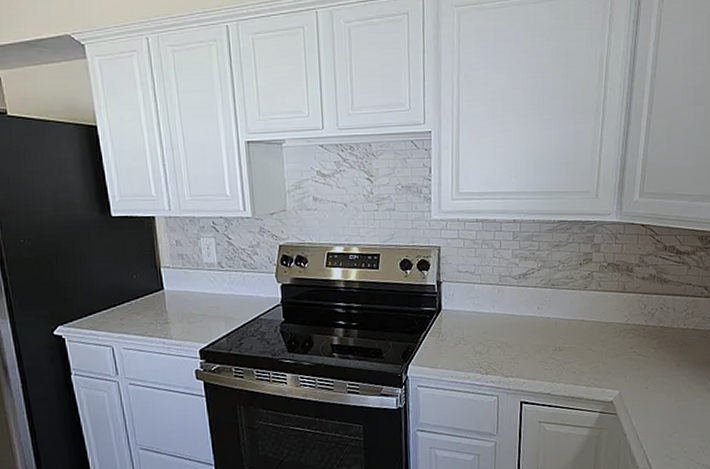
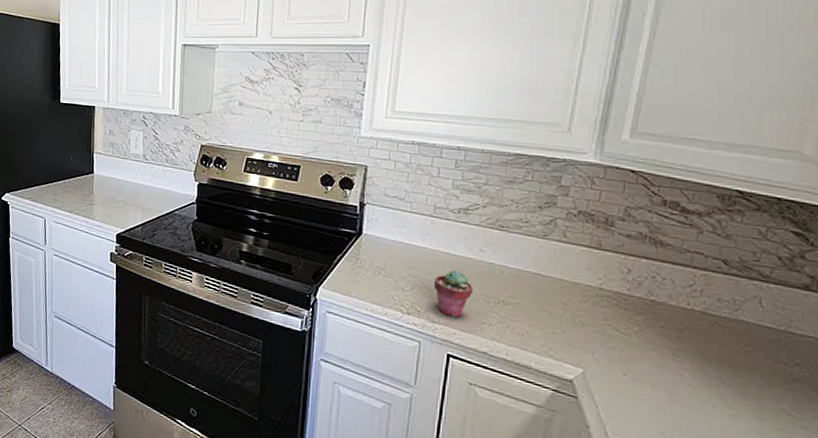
potted succulent: none [505,329,535,369] -> present [434,270,473,318]

